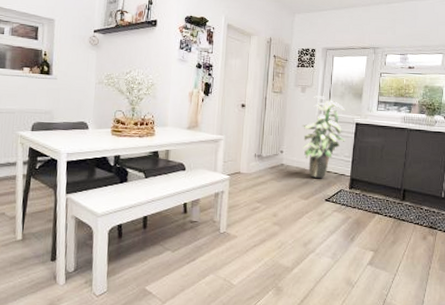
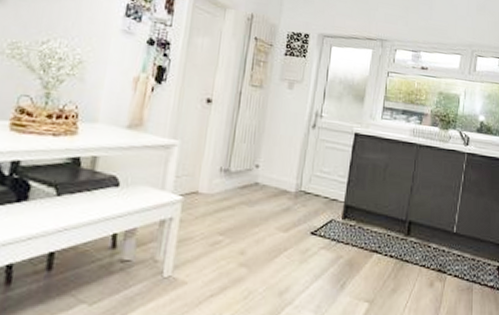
indoor plant: present [302,96,346,179] -> none [284,94,343,205]

